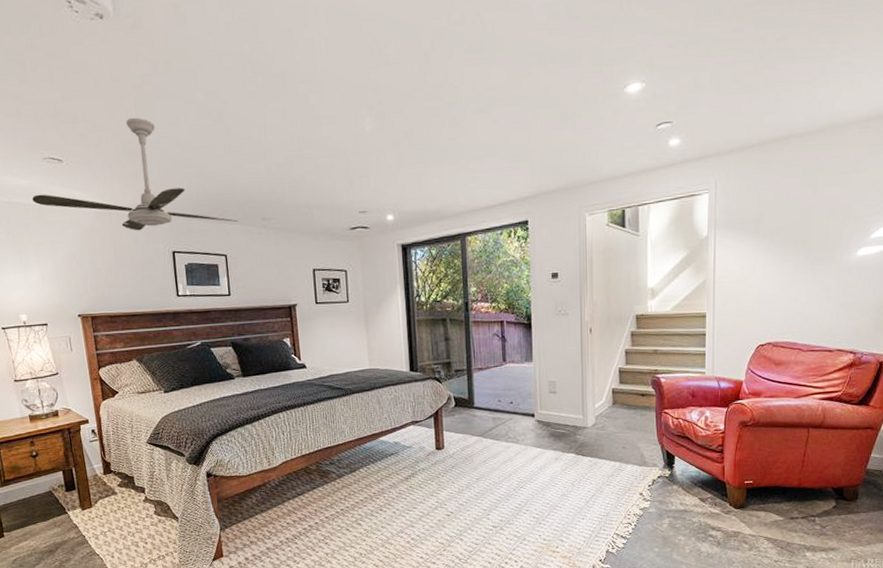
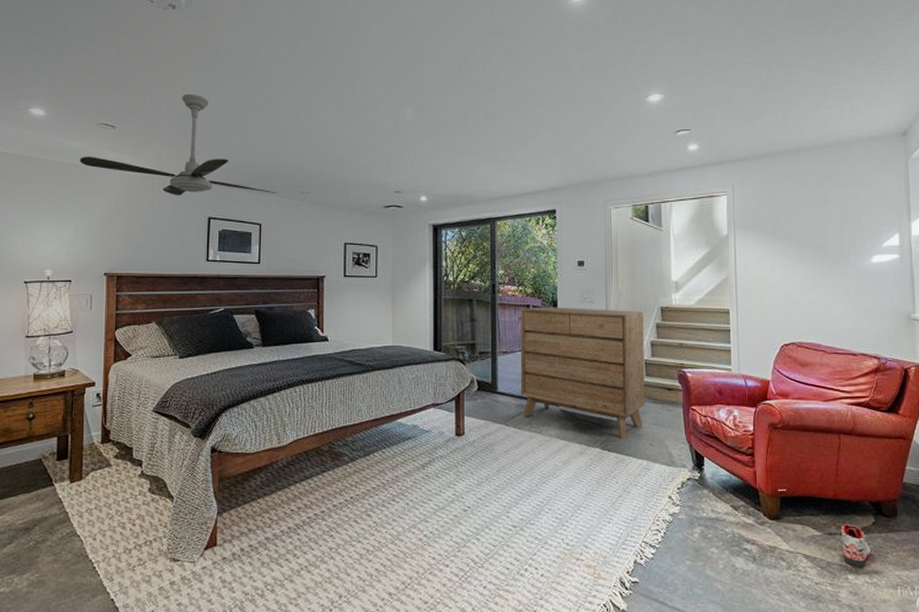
dresser: none [494,320,619,444] -> present [520,307,645,439]
sneaker: none [802,509,829,546] -> present [840,524,871,568]

